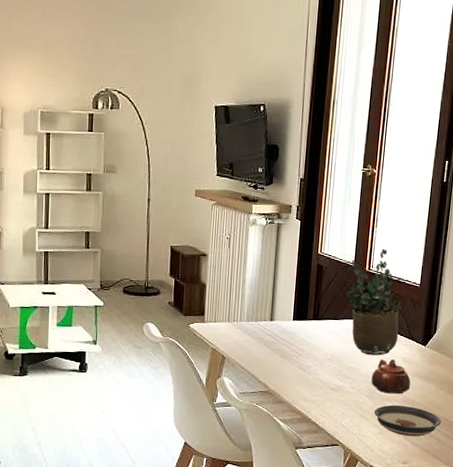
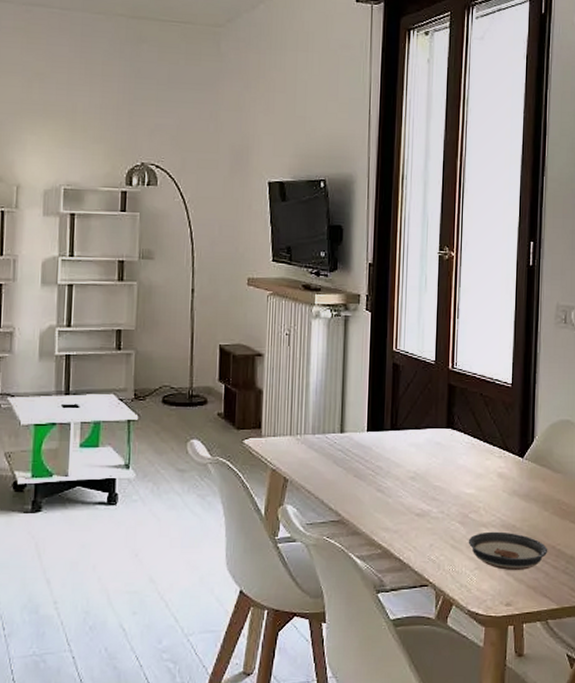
potted plant: present [344,248,402,356] -> none [424,343,492,471]
teapot: present [371,358,411,394] -> none [463,474,509,518]

